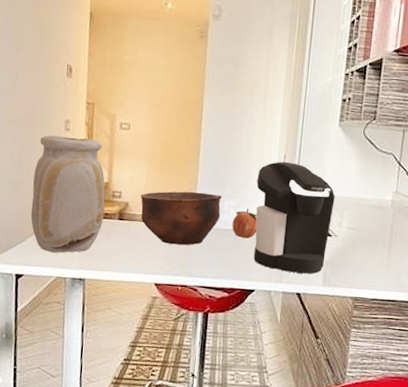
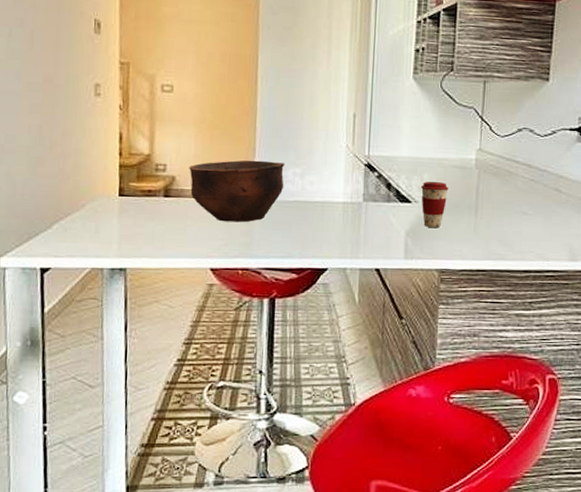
vase: present [30,135,106,253] -> none [56,102,147,240]
fruit: present [232,208,258,239] -> none [298,176,327,211]
coffee maker: present [253,161,335,274] -> none [324,121,413,247]
coffee cup: none [340,218,366,260] -> present [420,182,449,228]

